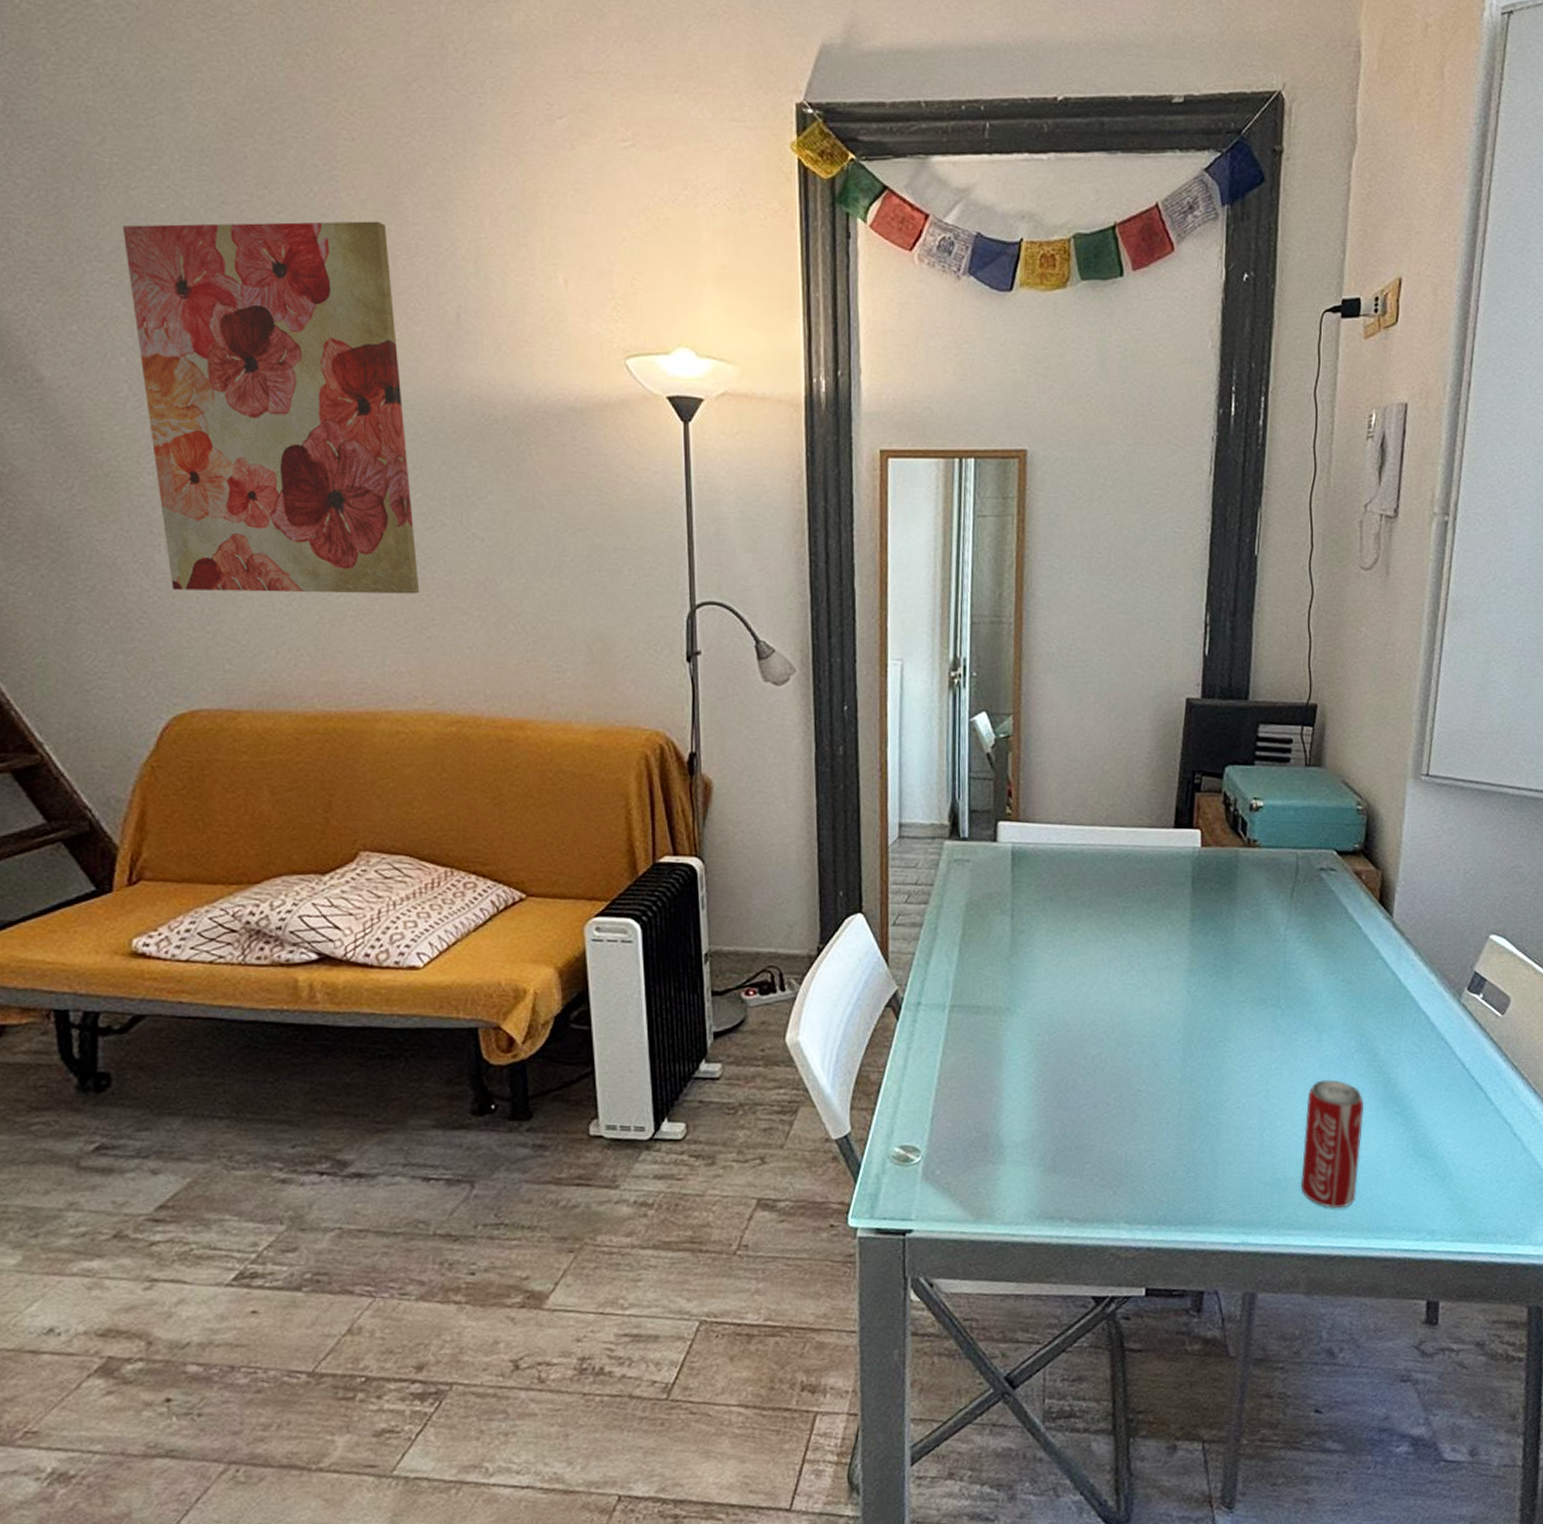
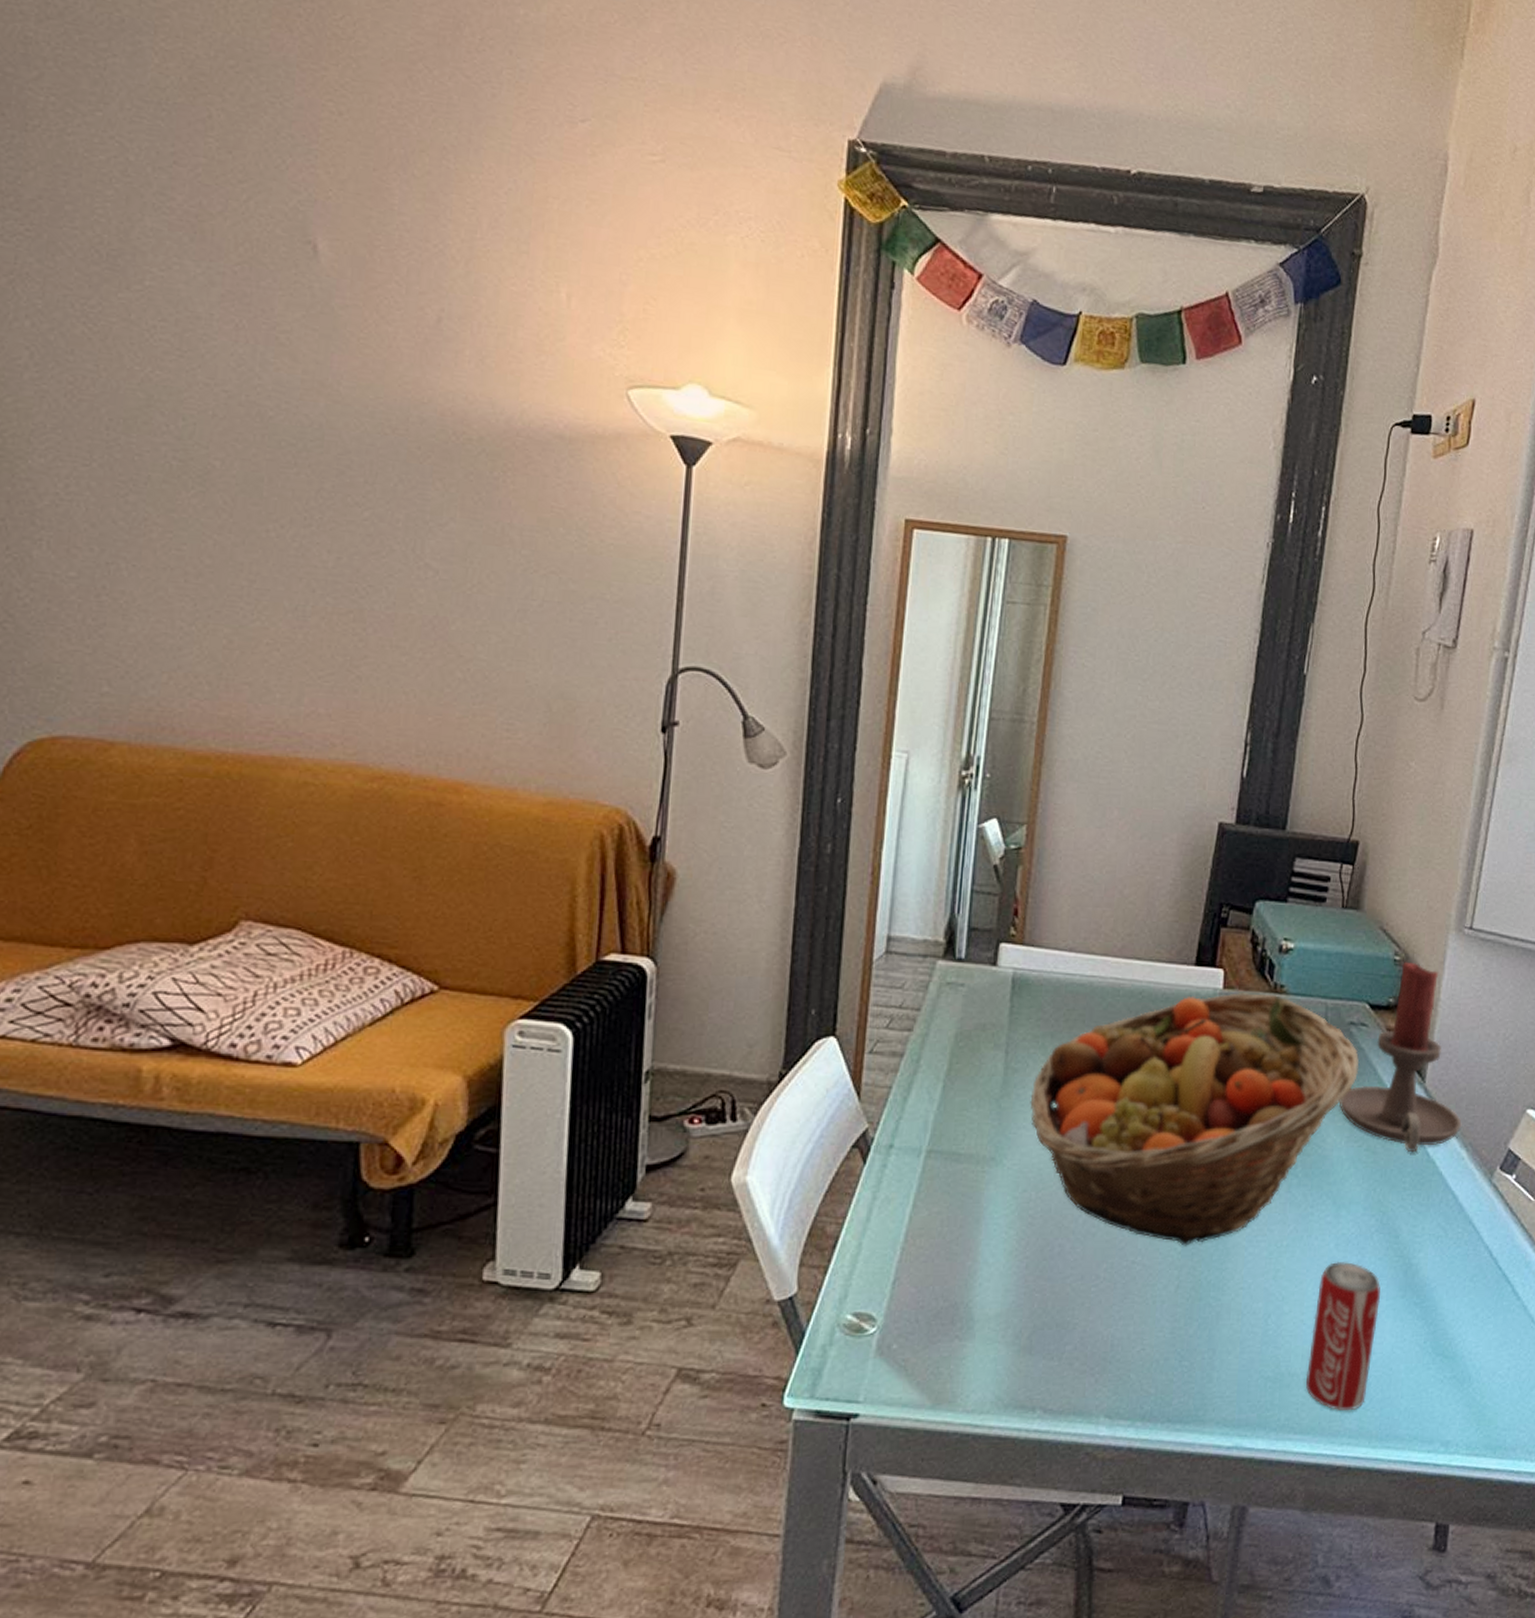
wall art: present [123,221,420,594] -> none [48,173,367,626]
fruit basket: none [1036,849,1331,1074] -> present [1030,993,1360,1246]
candle holder: none [1314,810,1430,981] -> present [1338,961,1462,1153]

